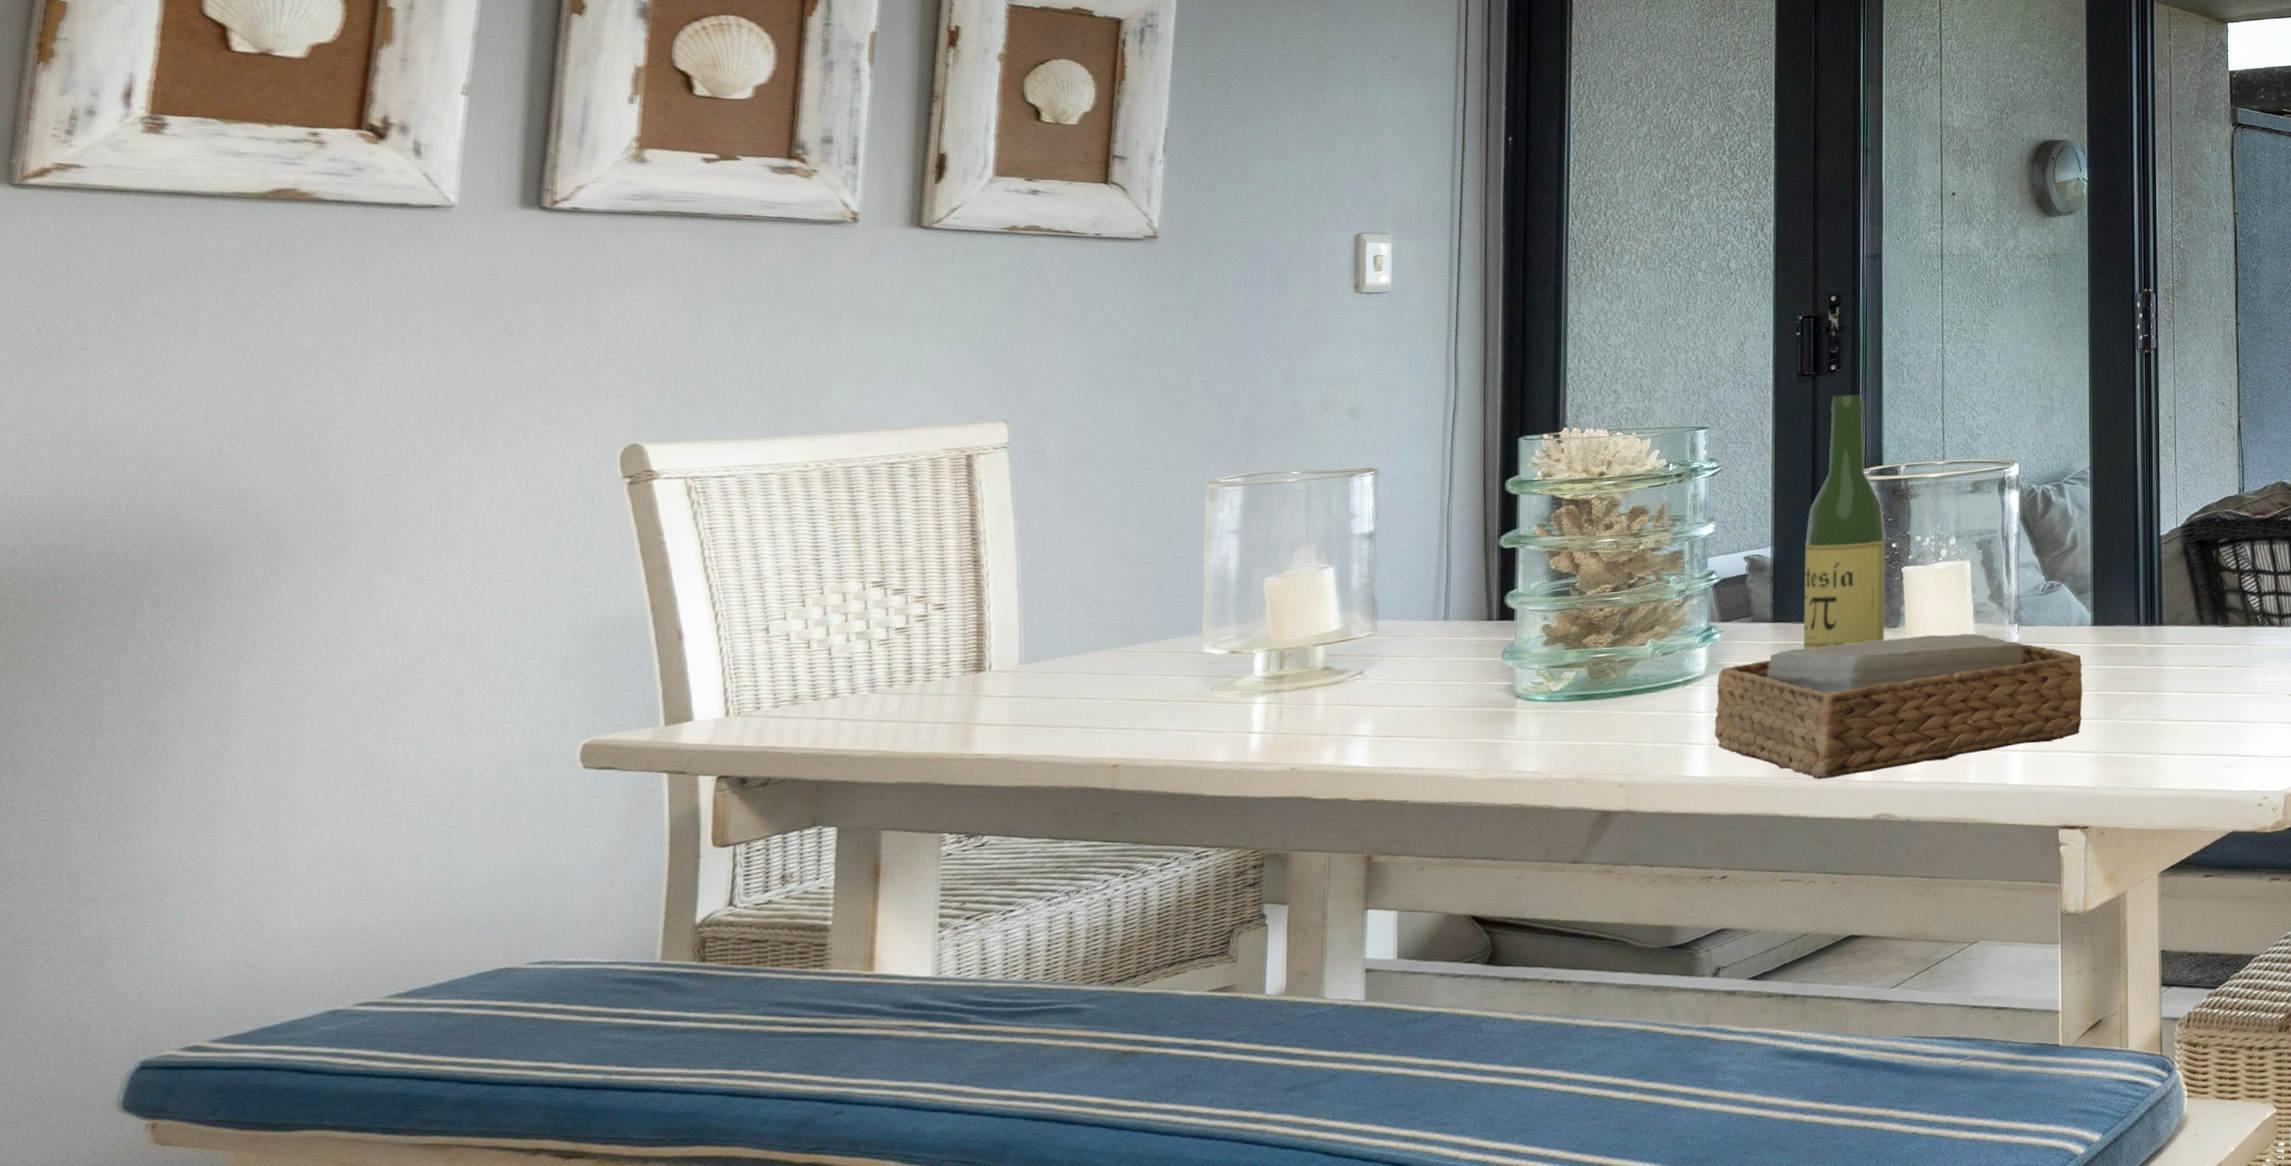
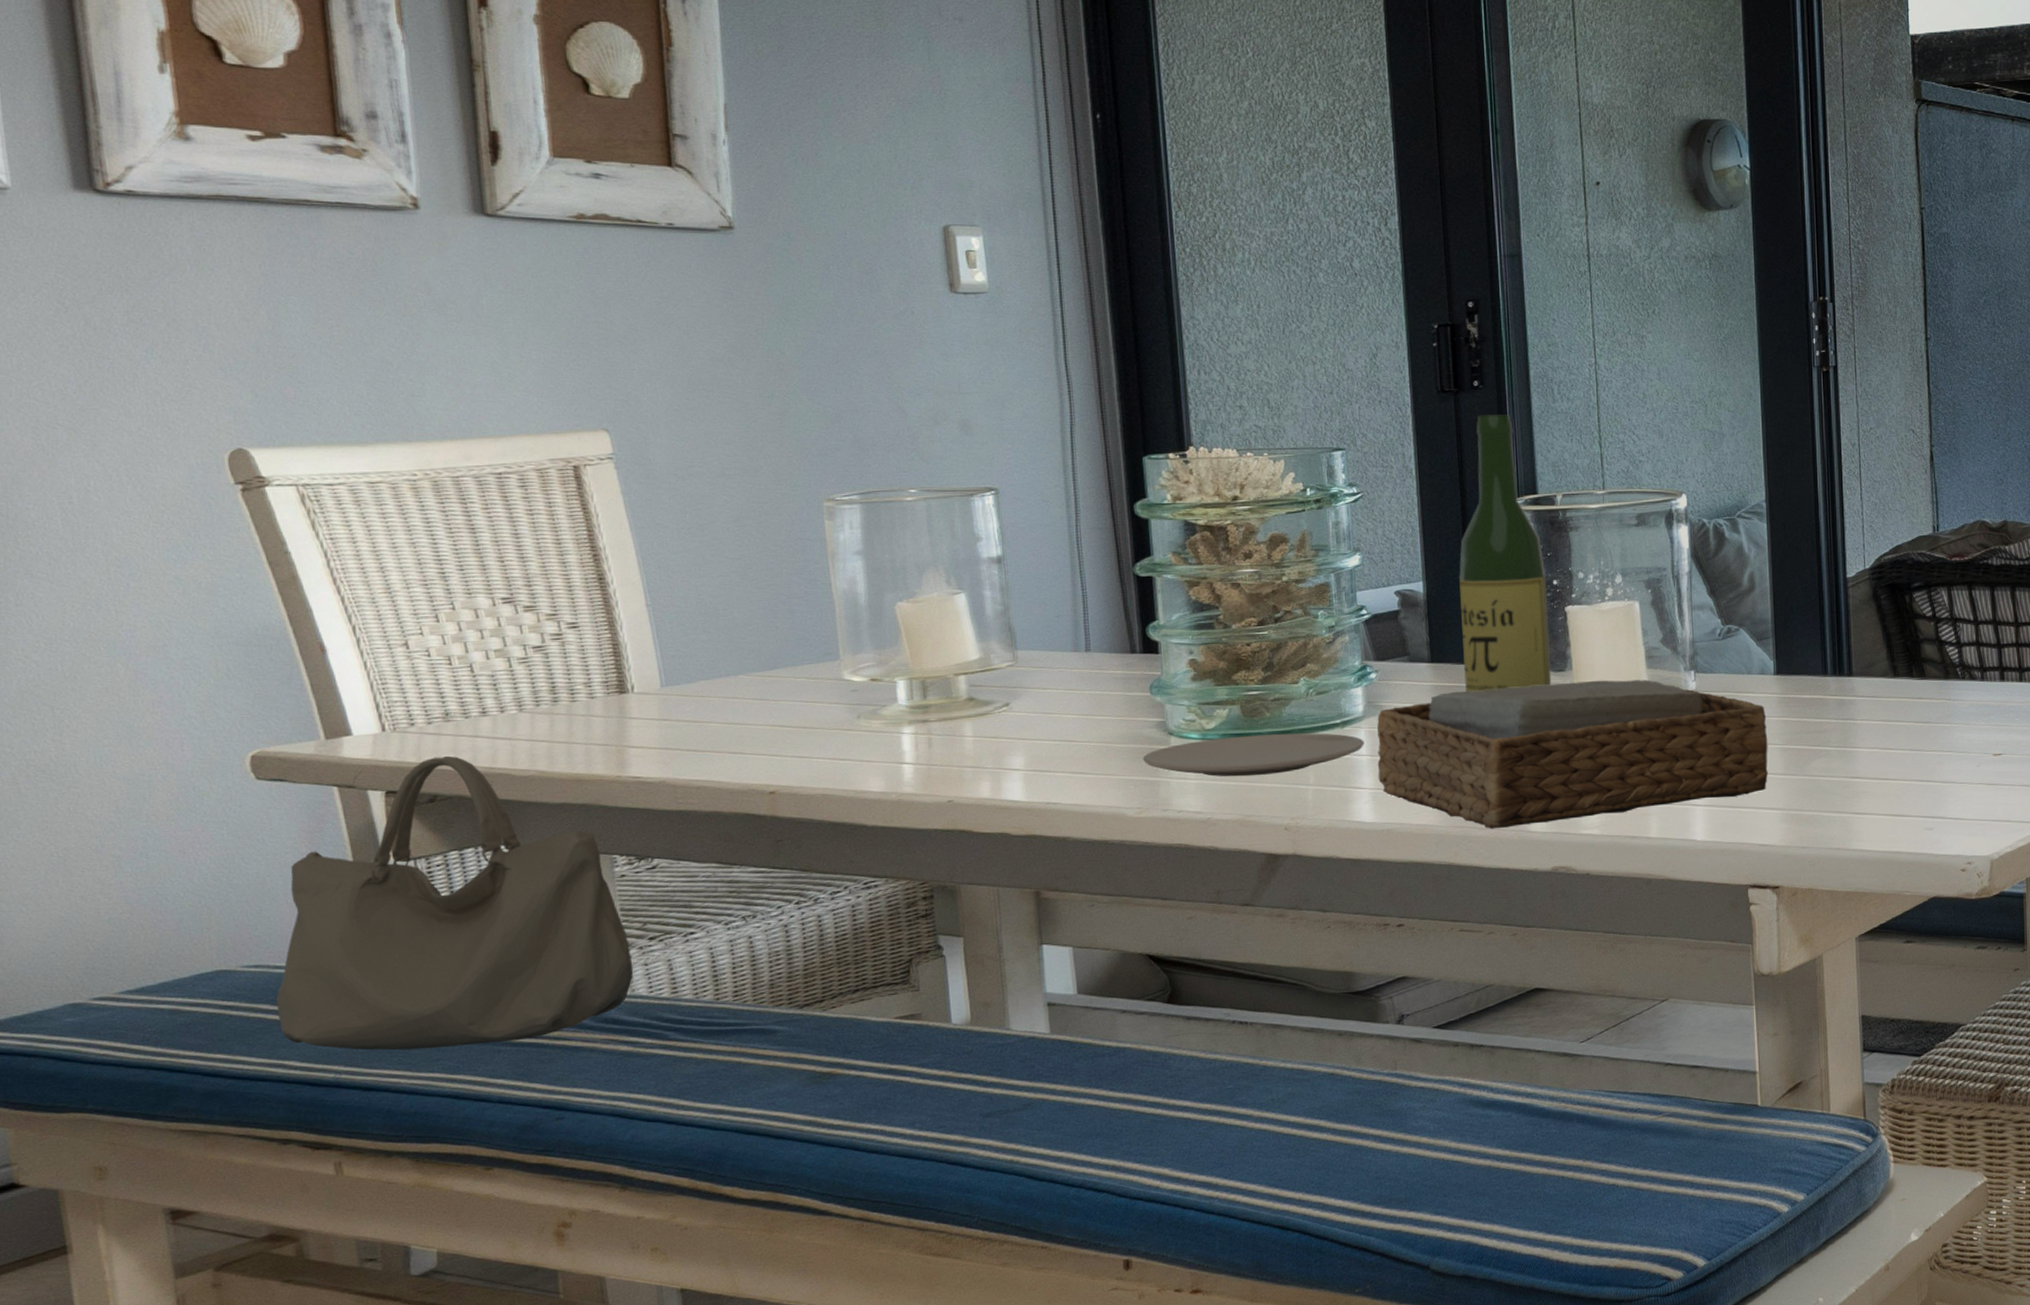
handbag: none [555,739,945,1048] -> present [276,756,634,1051]
plate: none [1488,692,1704,737] -> present [1143,733,1364,777]

